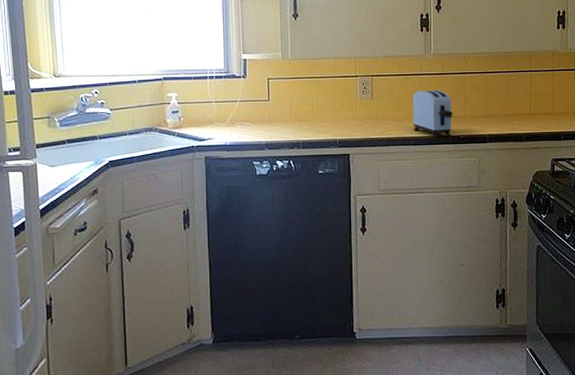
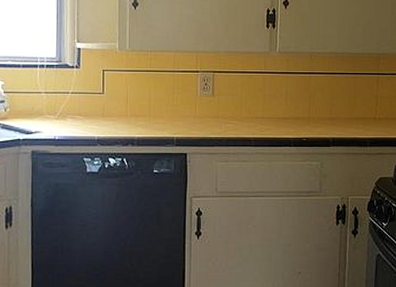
toaster: present [412,90,453,137] -> none [255,90,297,139]

